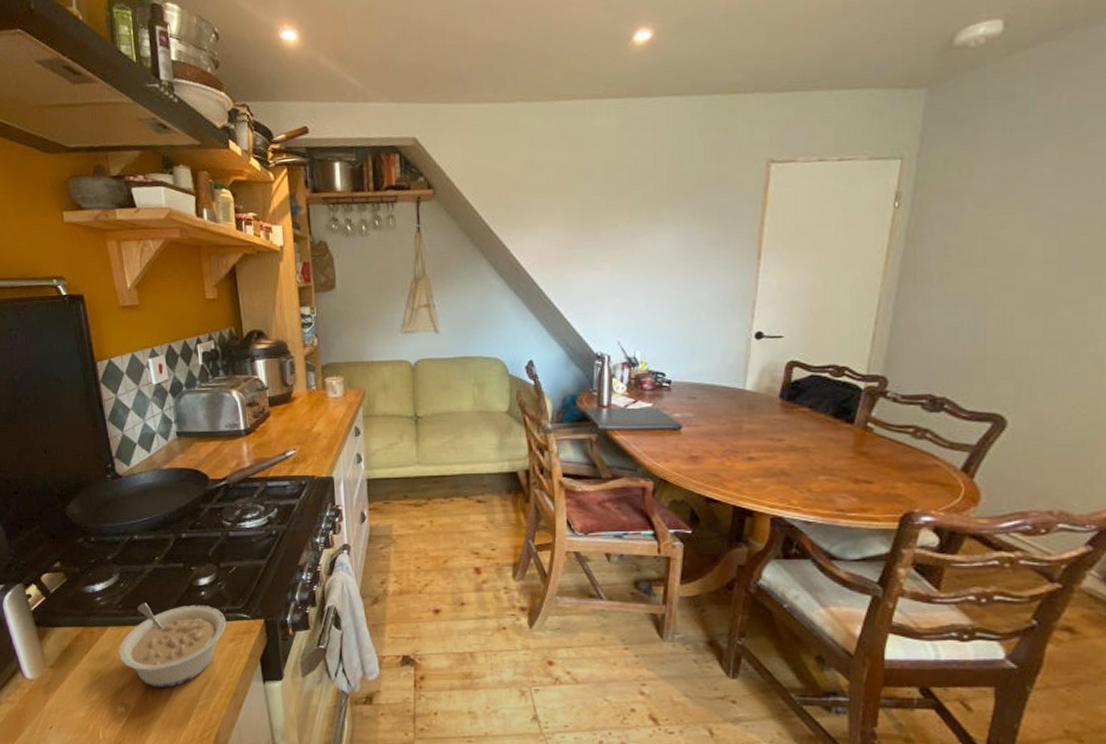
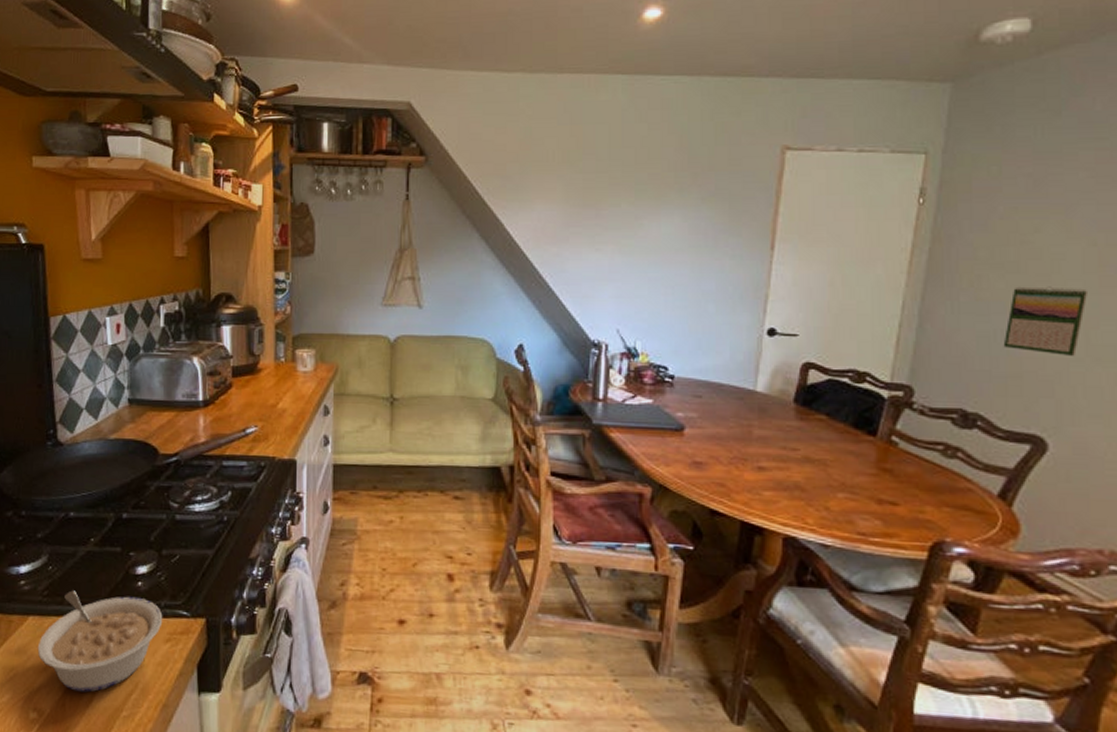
calendar: none [969,277,1047,341] -> present [1003,286,1087,356]

